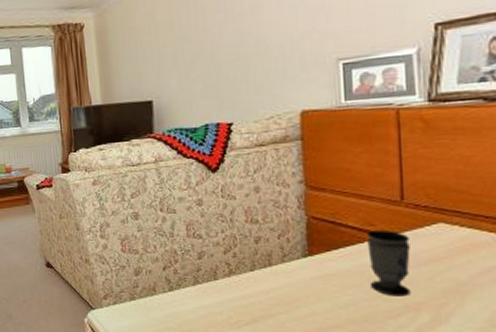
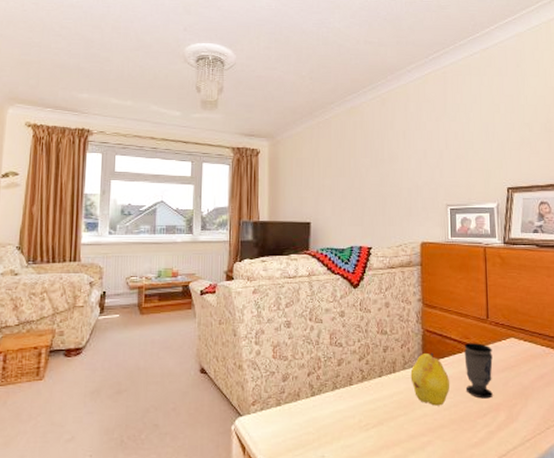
fruit: none [292,243,348,304] -> present [410,352,450,406]

